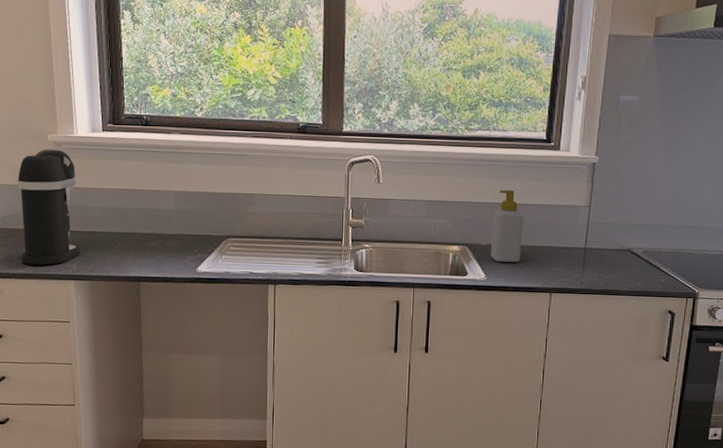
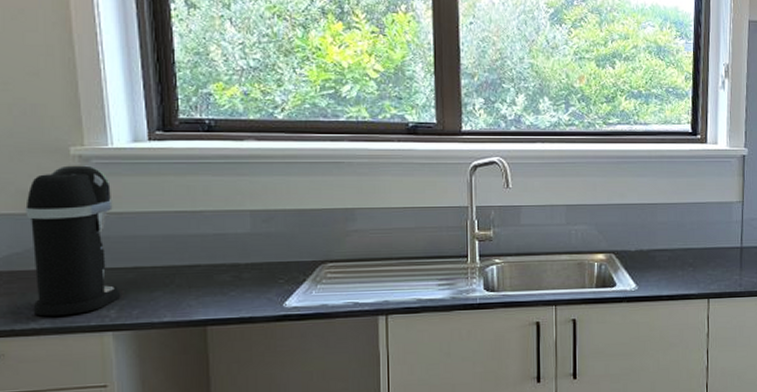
soap bottle: present [490,189,524,263] -> none [639,188,674,269]

